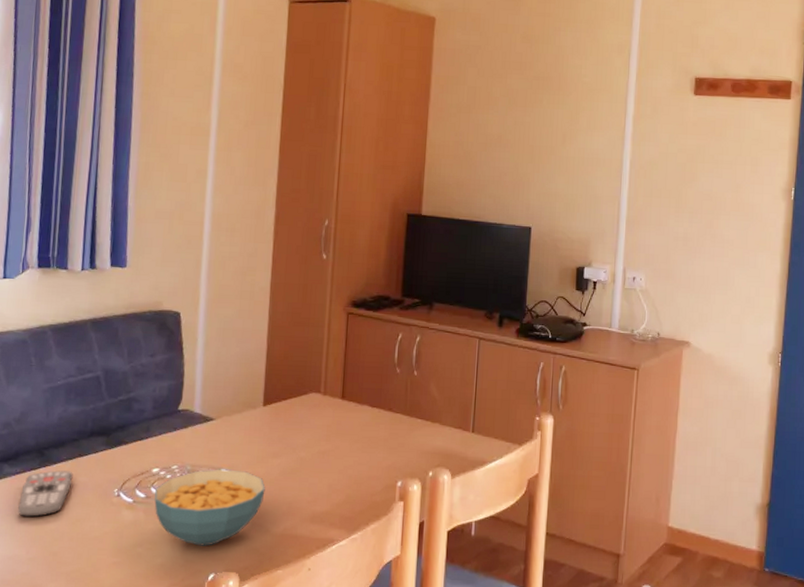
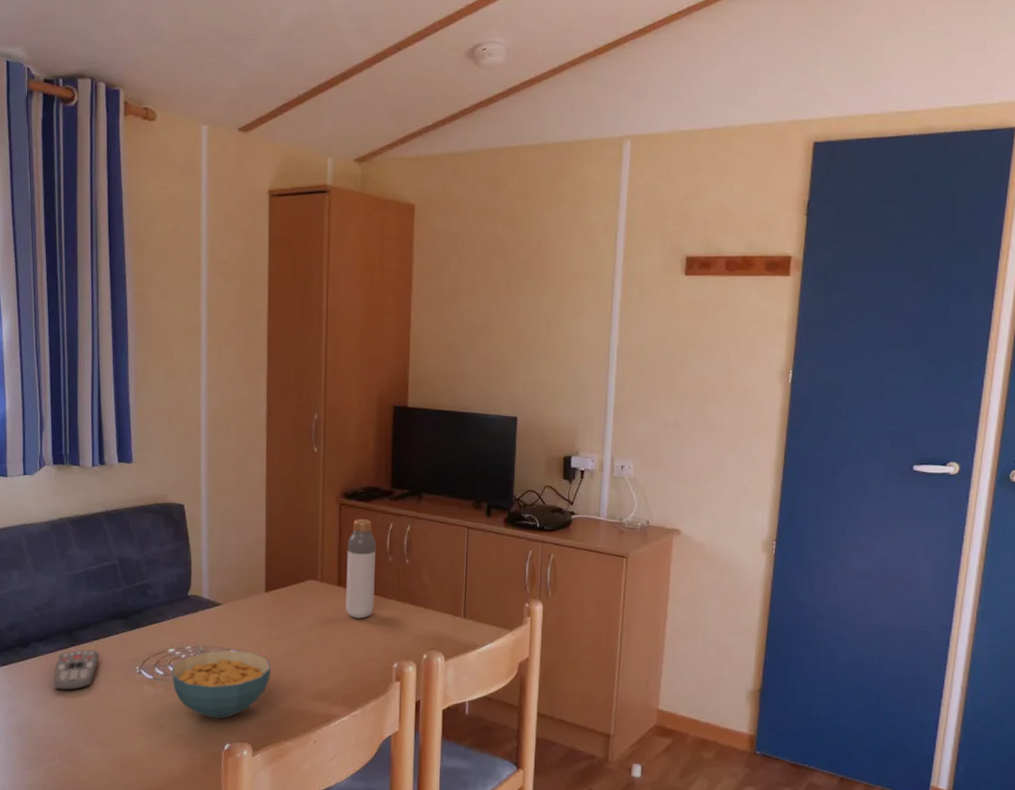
bottle: none [348,329,384,434] -> present [345,519,377,619]

